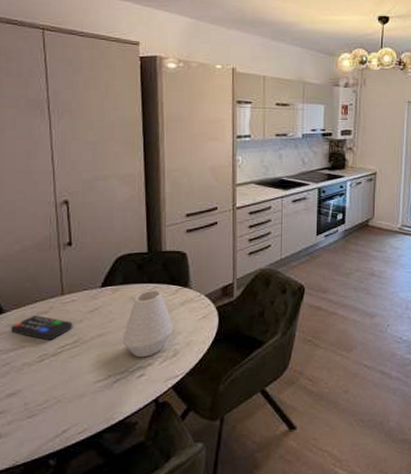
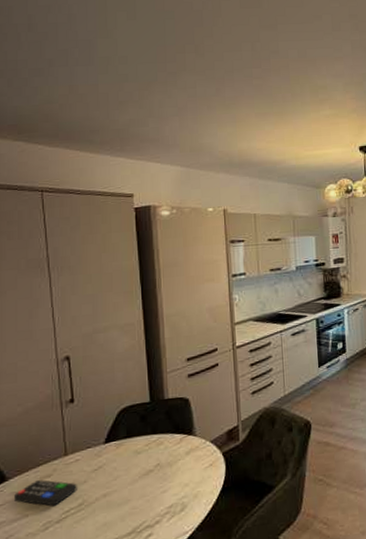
vase: present [122,290,173,358] -> none [128,440,180,516]

